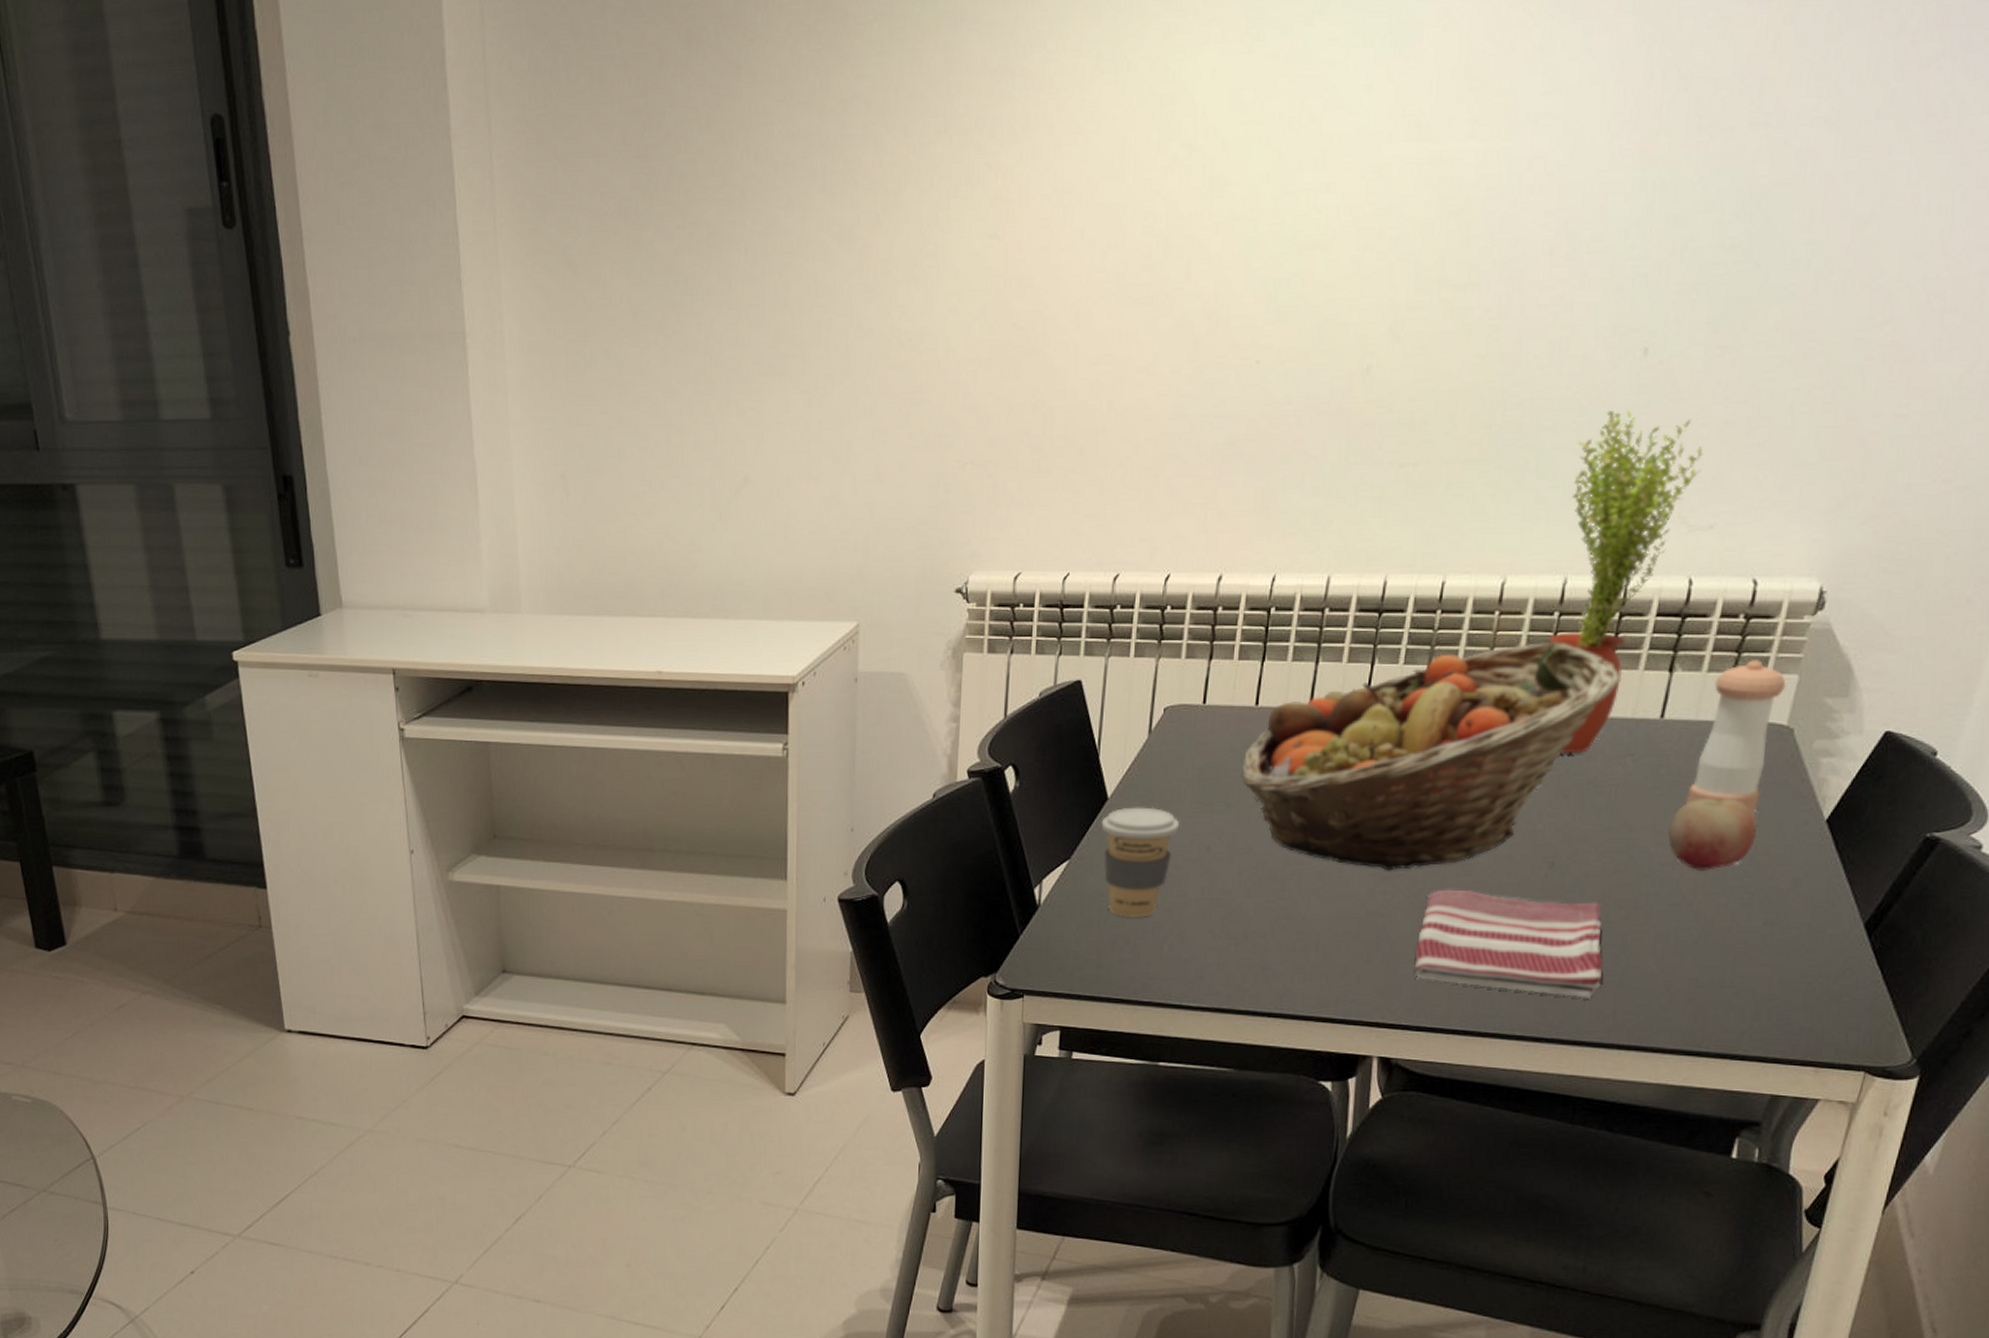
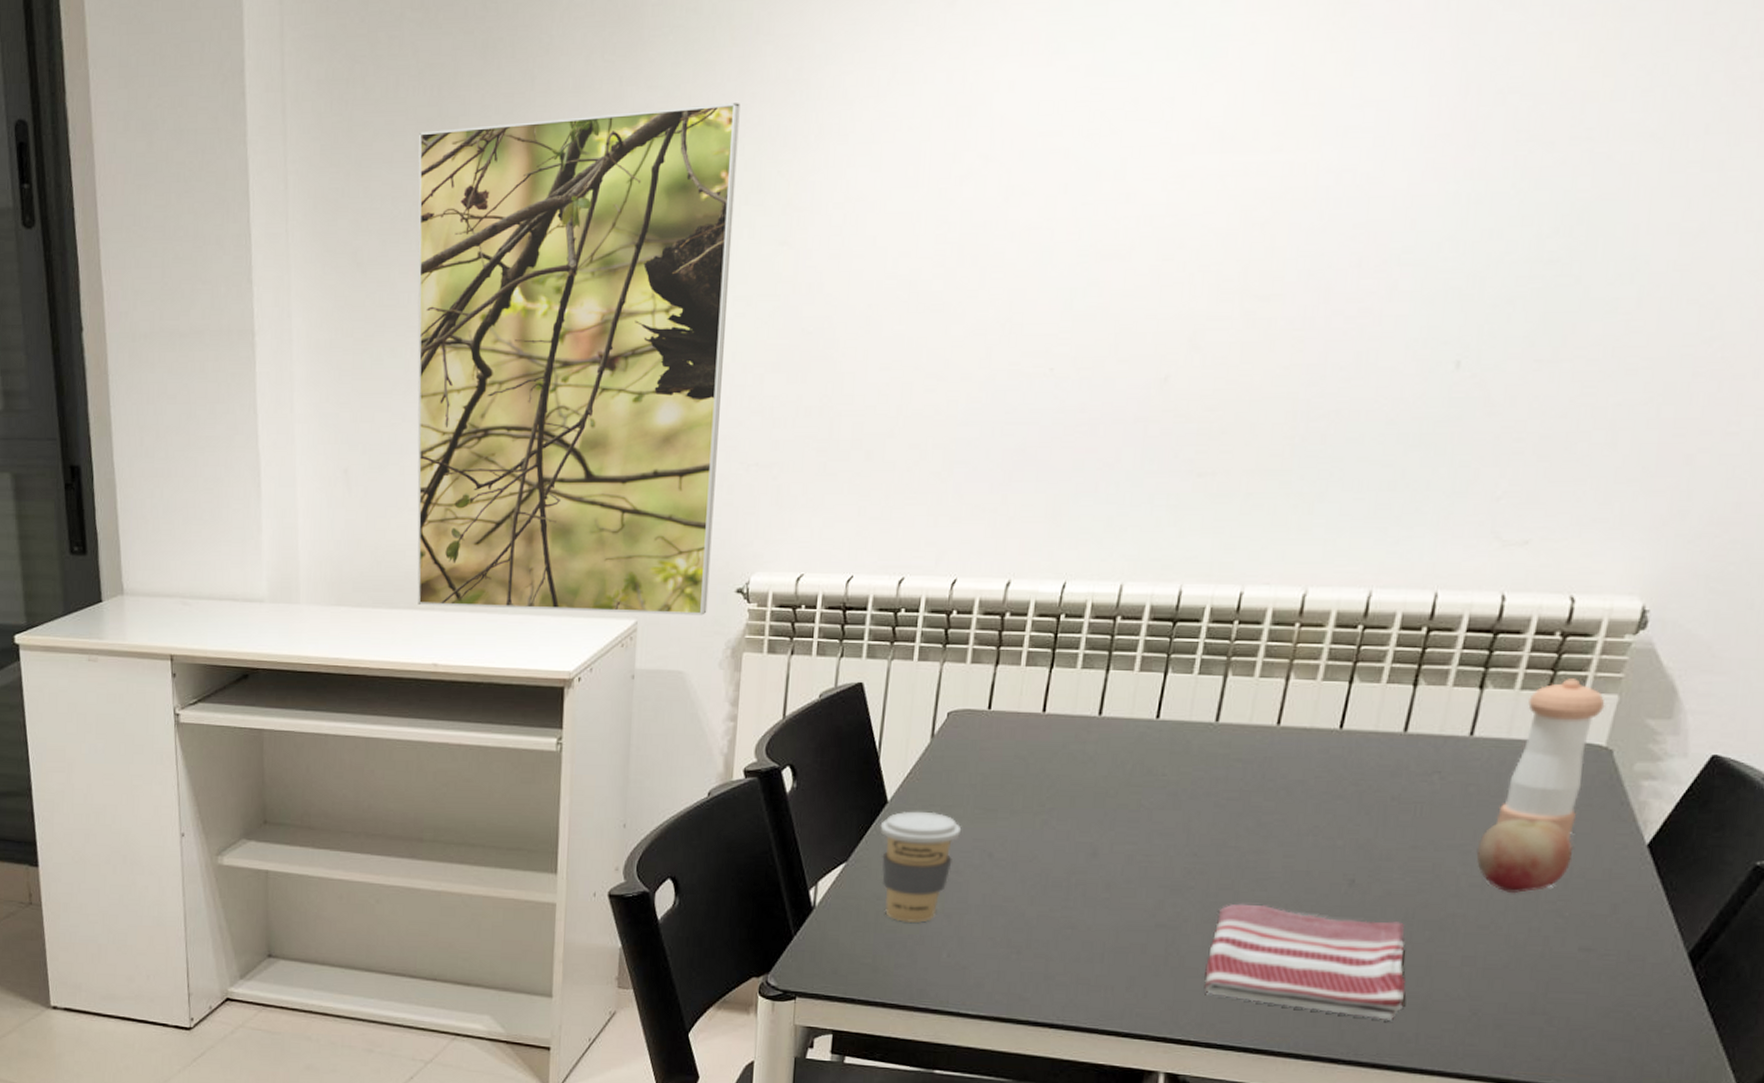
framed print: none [625,92,947,617] -> present [417,103,740,616]
fruit basket: present [1240,642,1622,871] -> none [1025,656,1430,883]
potted plant: present [1548,410,1703,753] -> none [1351,423,1518,769]

